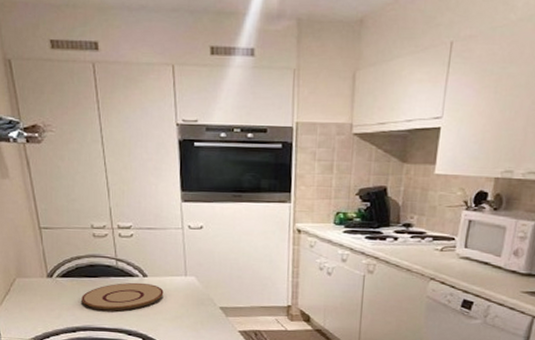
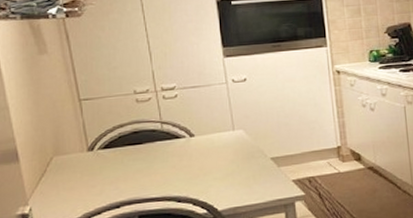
plate: present [82,282,164,311] -> none [125,143,212,180]

